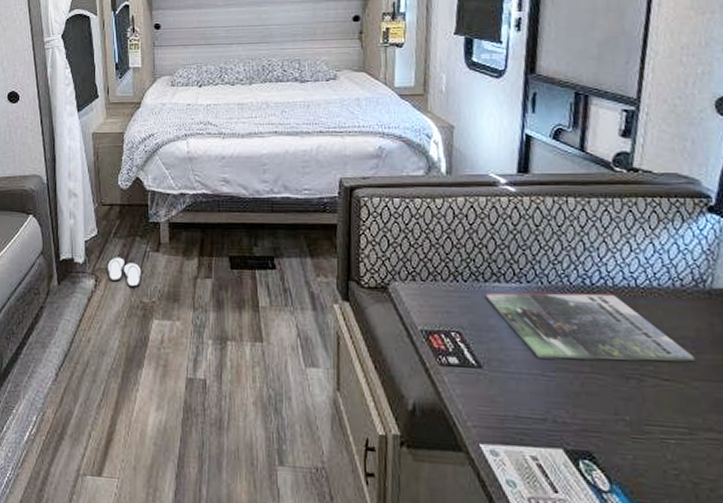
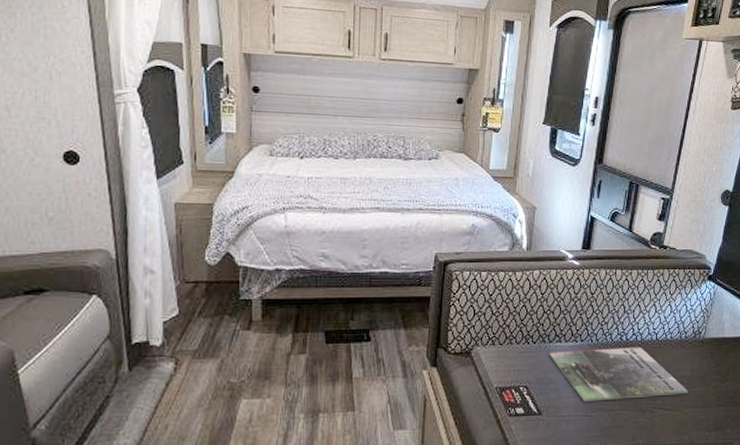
slippers: present [106,257,142,288] -> none [188,337,230,369]

